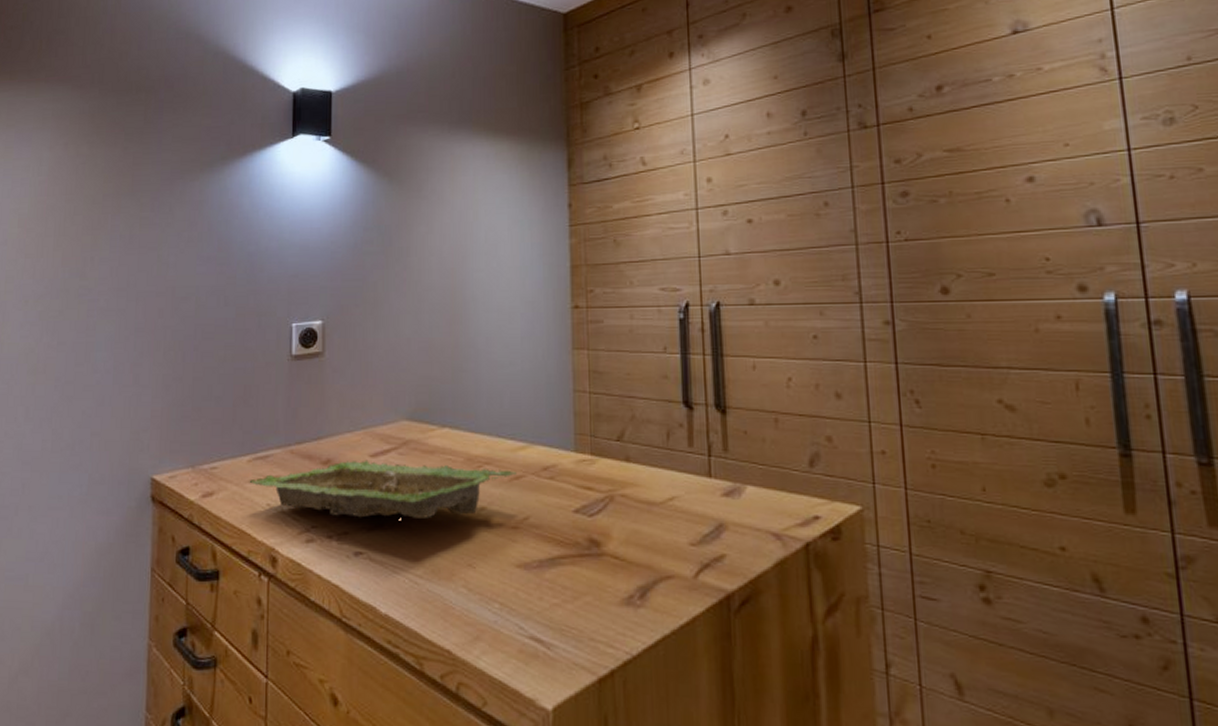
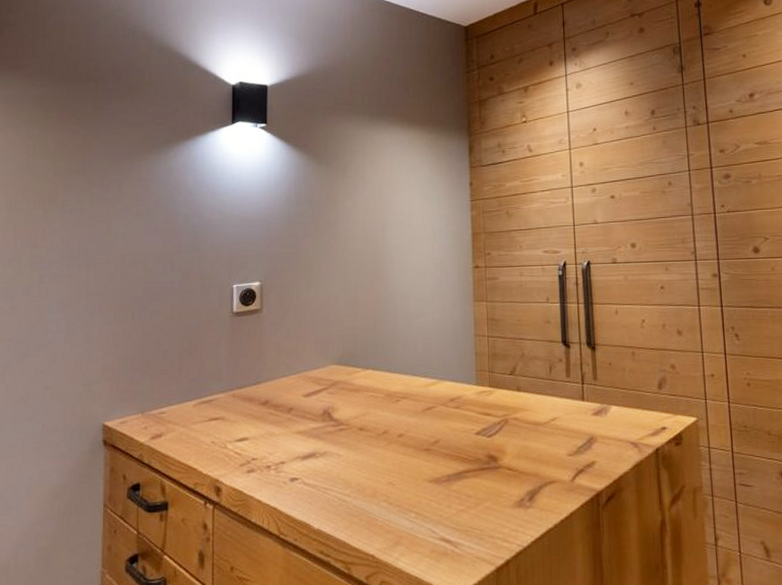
tray: present [249,460,517,519] -> none [195,399,429,449]

